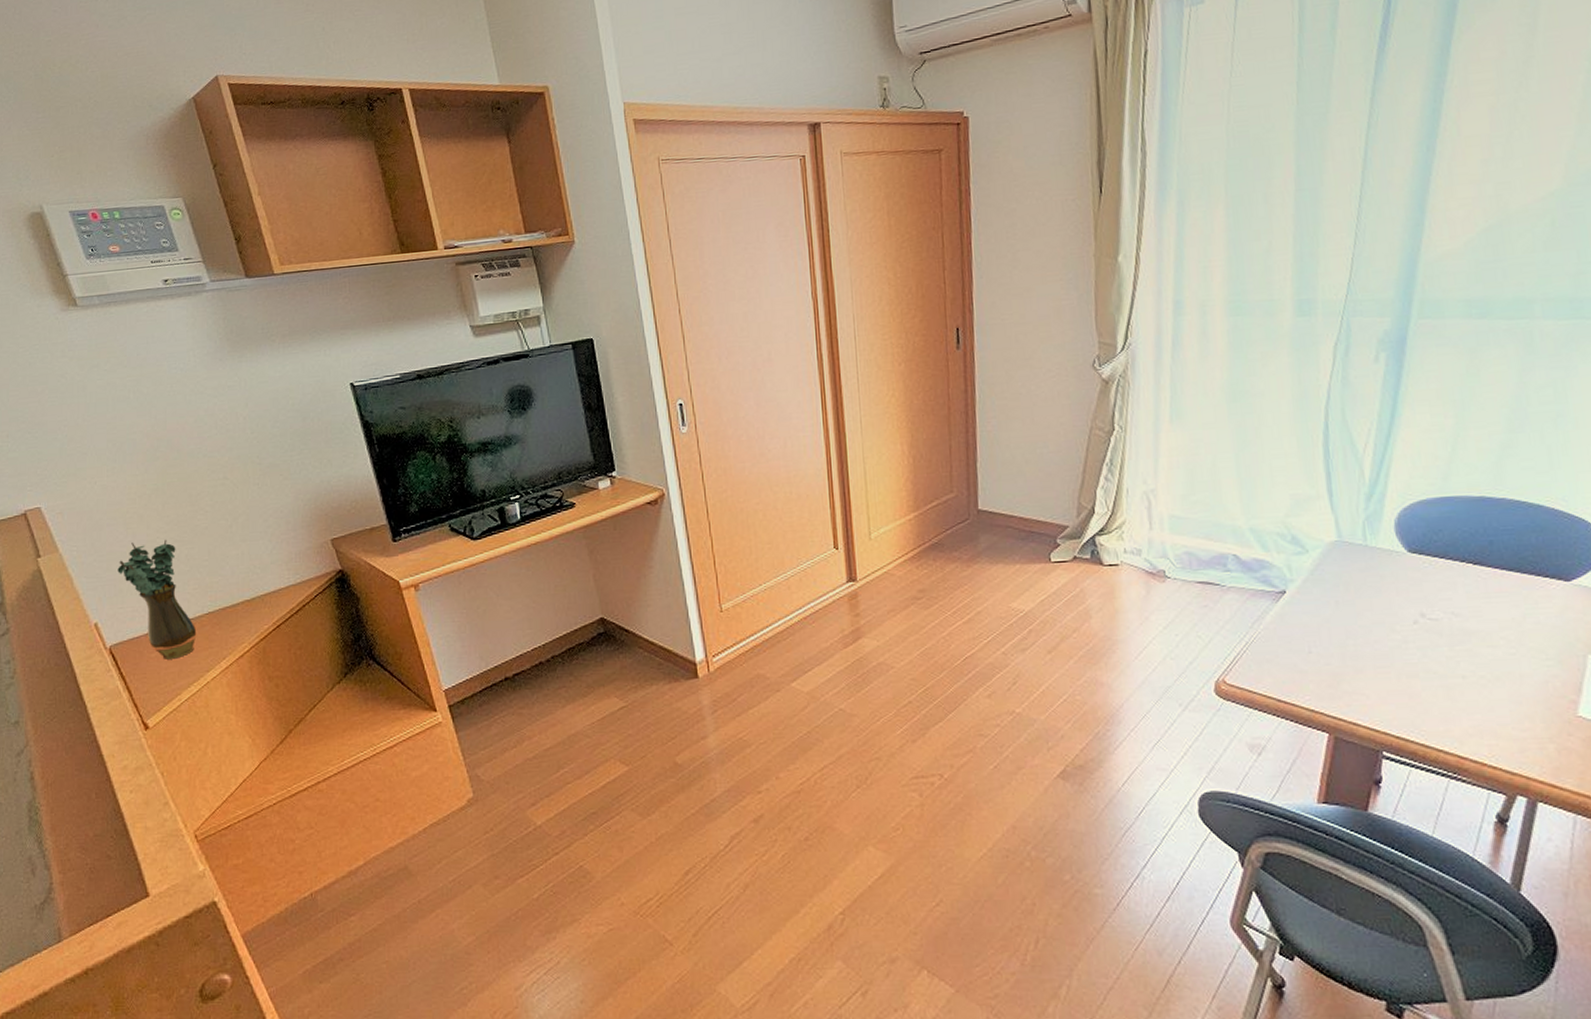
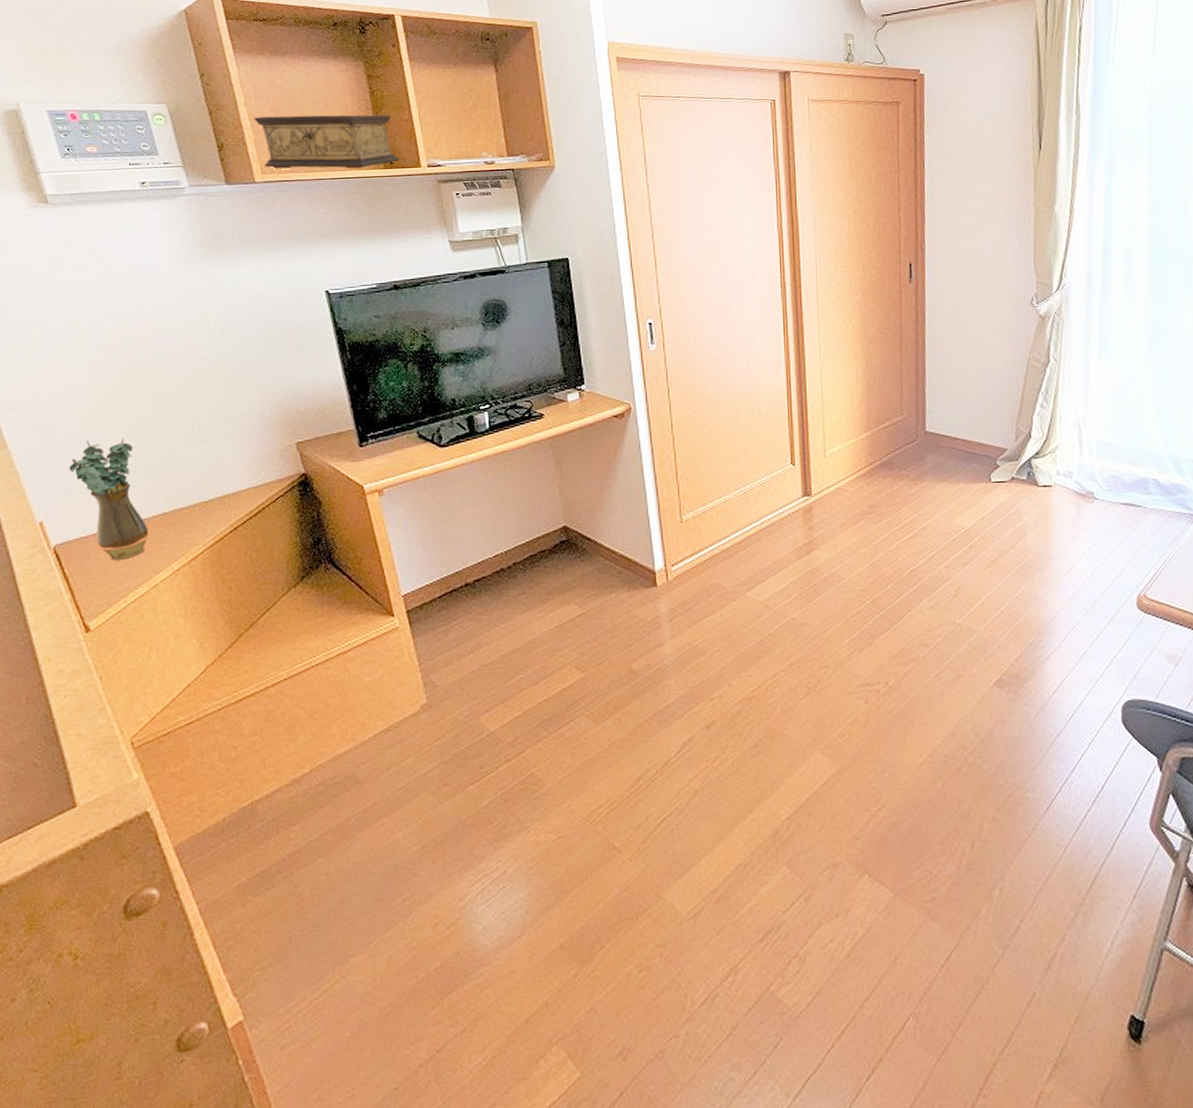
decorative box: none [268,196,416,260] -> present [253,114,400,169]

